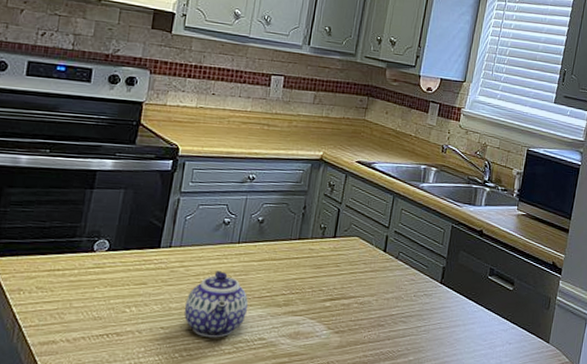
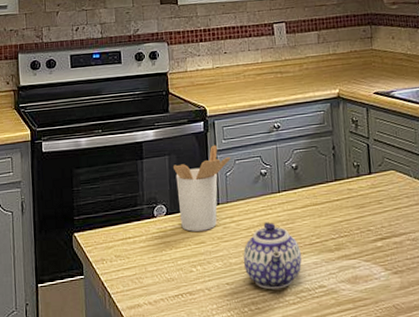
utensil holder: none [123,186,194,272] -> present [173,145,230,232]

